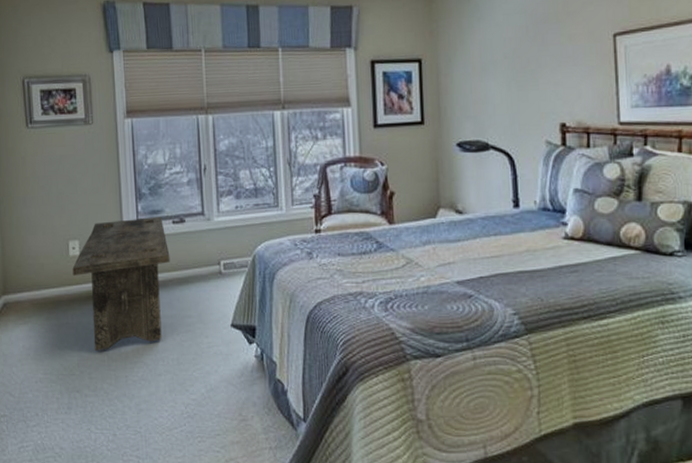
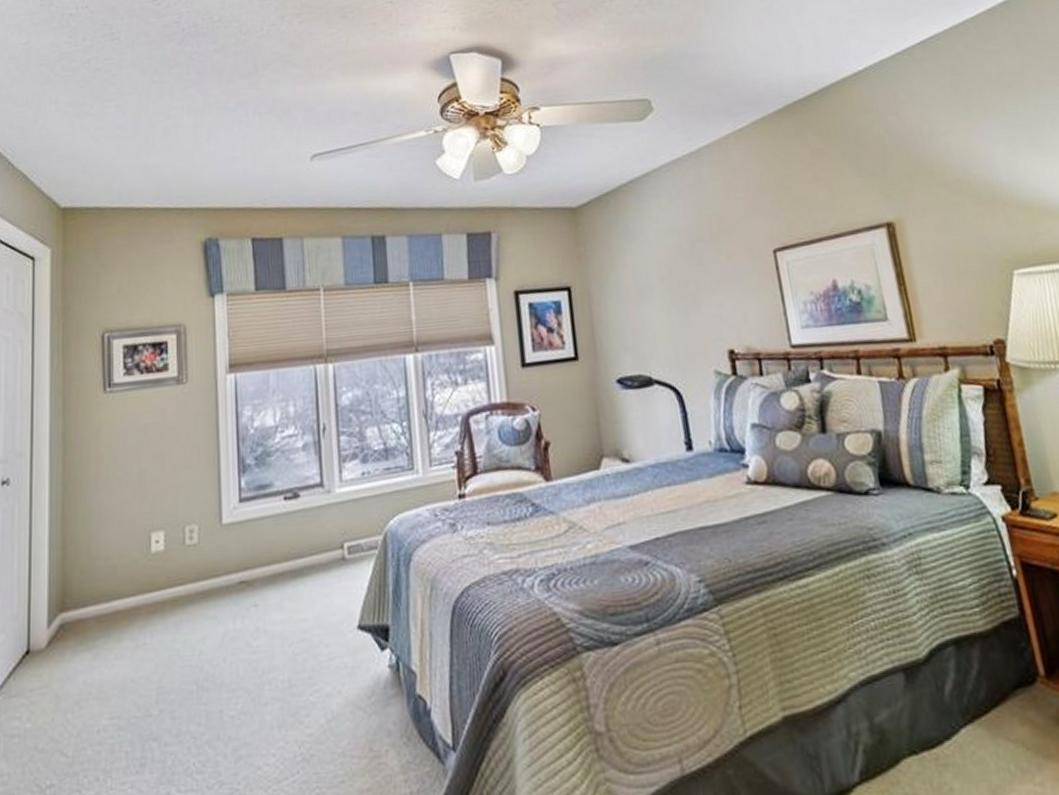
bench: present [72,217,170,350] -> none [154,493,281,678]

